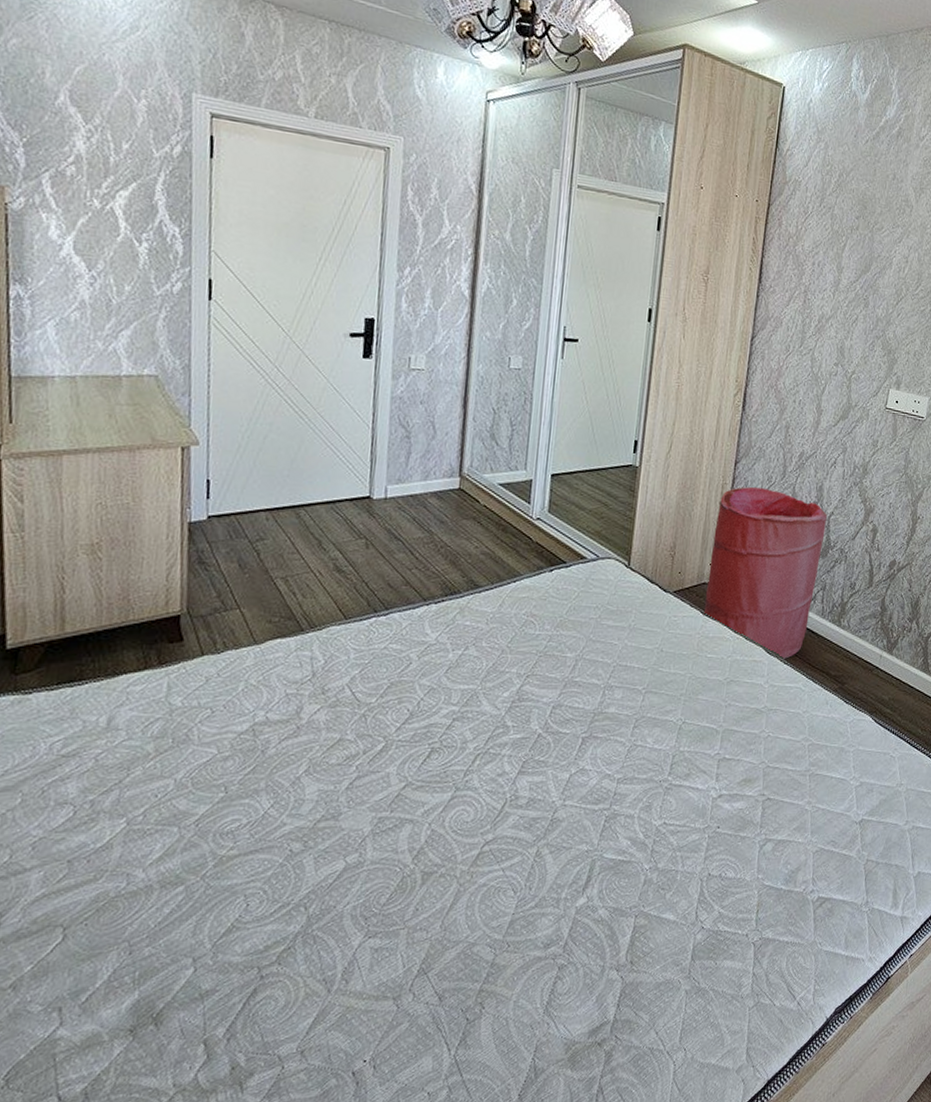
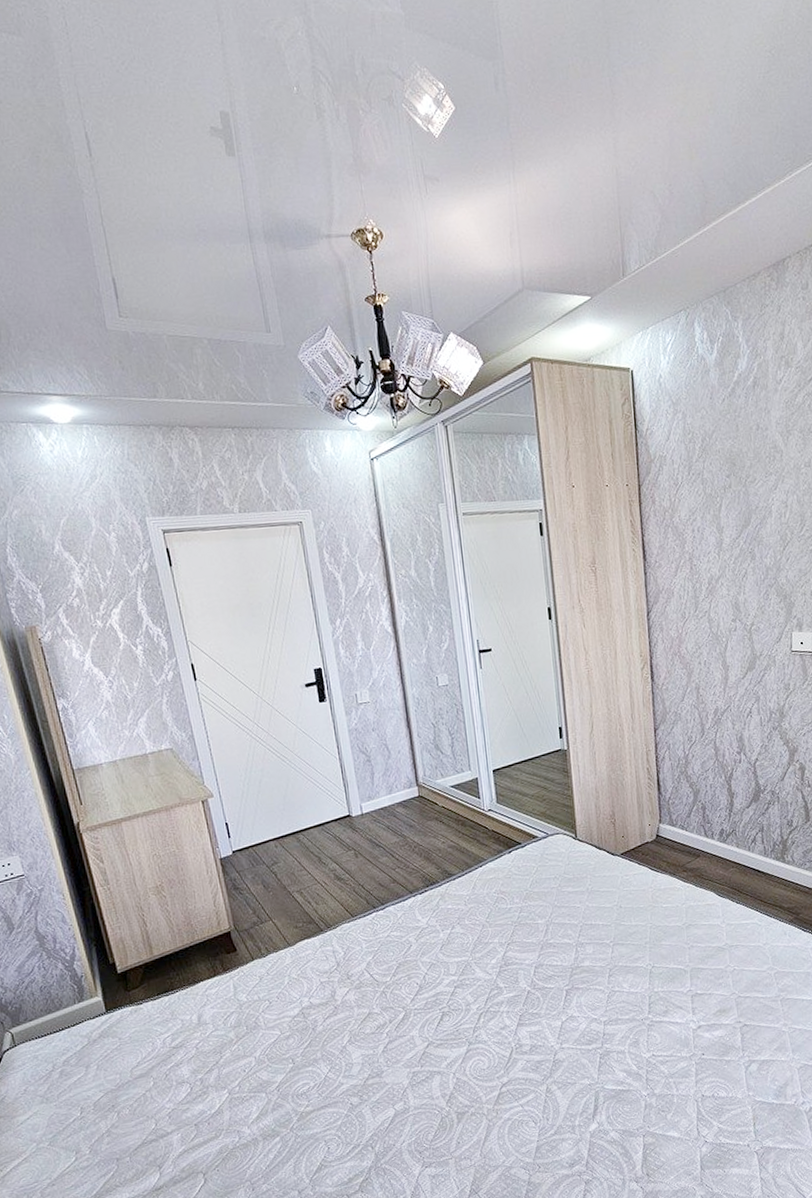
laundry hamper: present [703,487,827,660] -> none [647,748,754,901]

